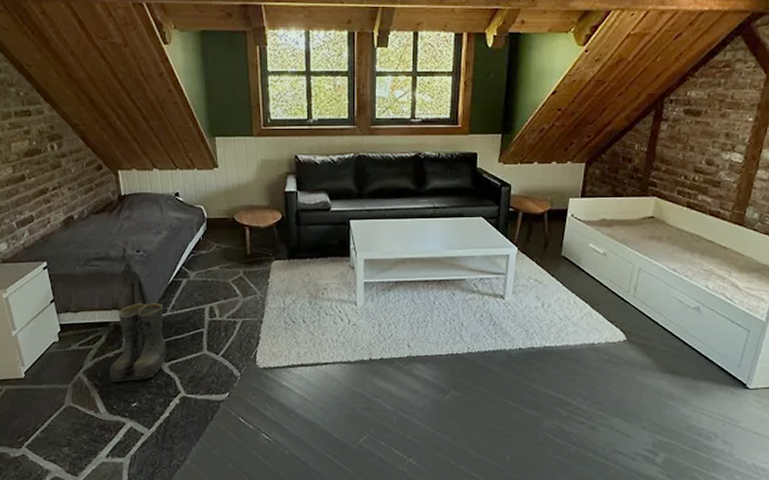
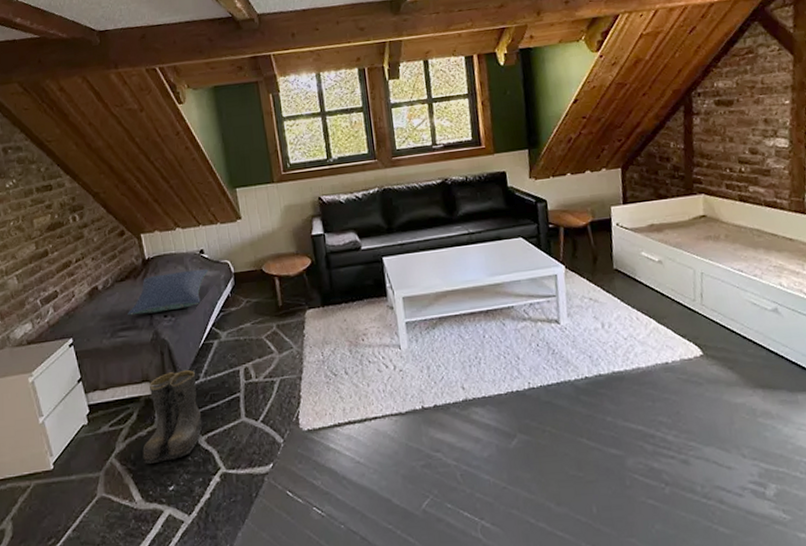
pillow: none [101,212,182,247] -> present [127,269,208,316]

